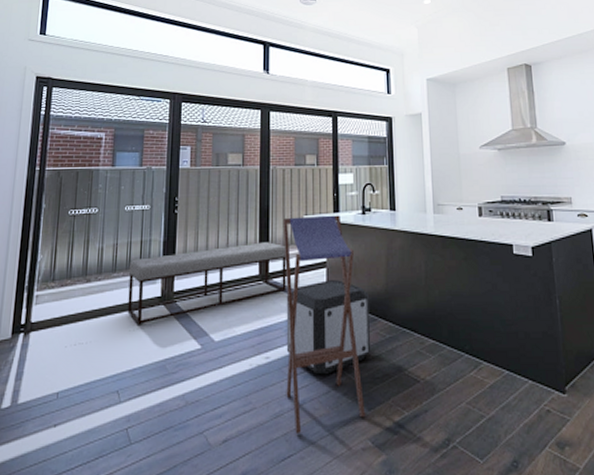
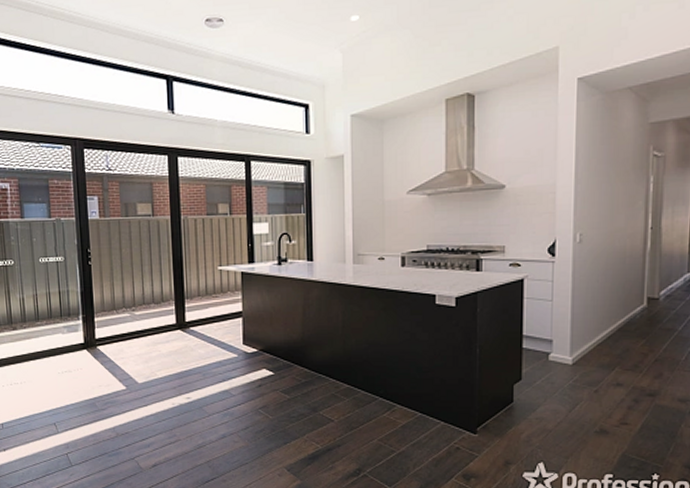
bench: present [127,242,286,325] -> none [50,293,203,368]
stool: present [282,215,366,433] -> none [196,266,282,461]
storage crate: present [286,280,371,375] -> none [204,329,287,414]

